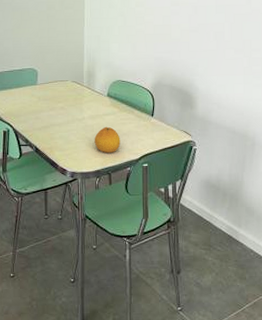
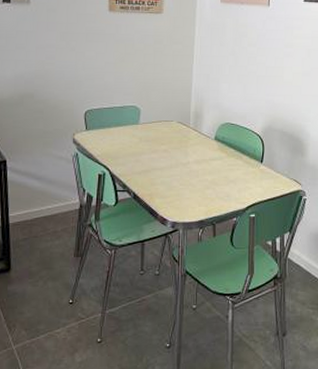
fruit: present [94,126,121,154] -> none [199,172,227,202]

